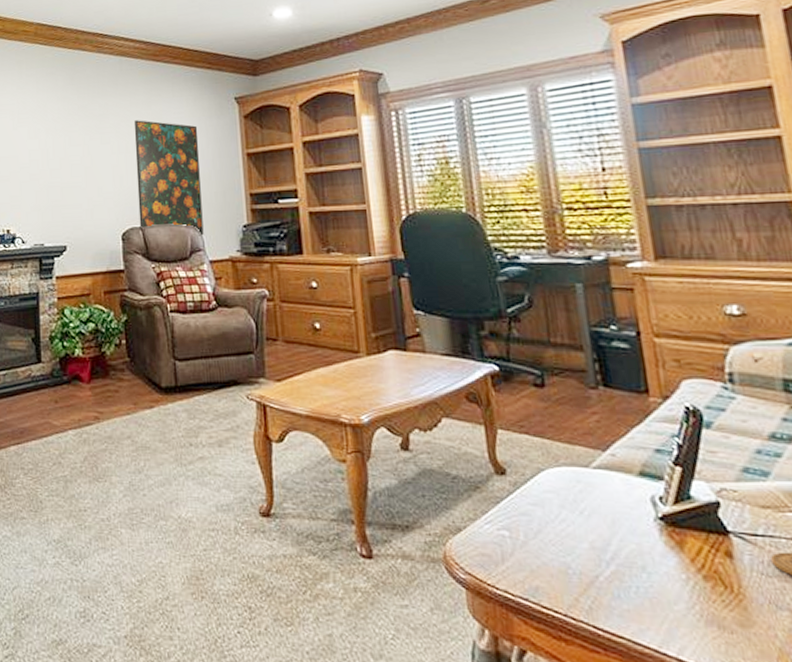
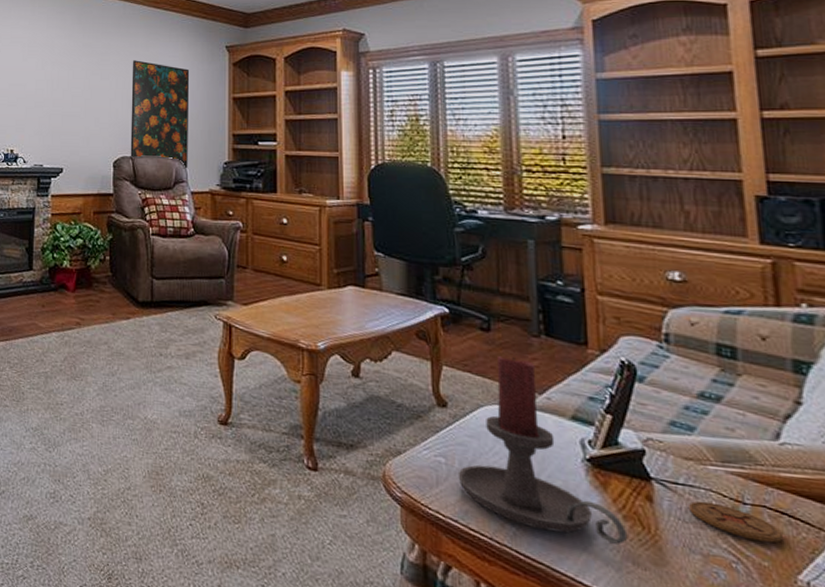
candle holder: none [523,412,709,610] -> present [457,356,627,546]

